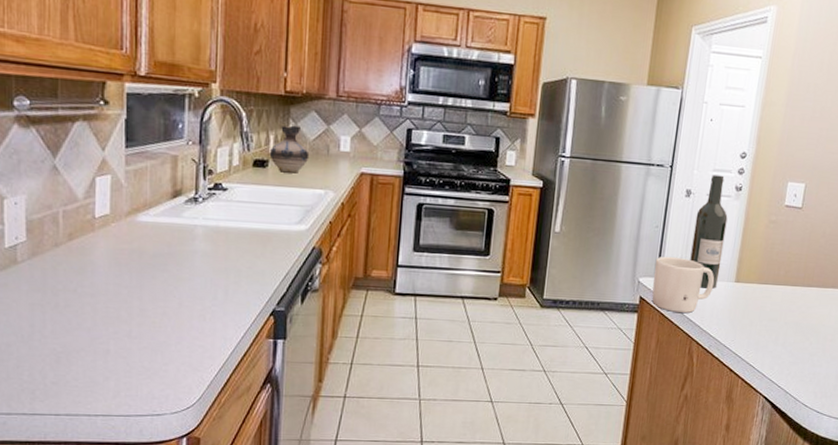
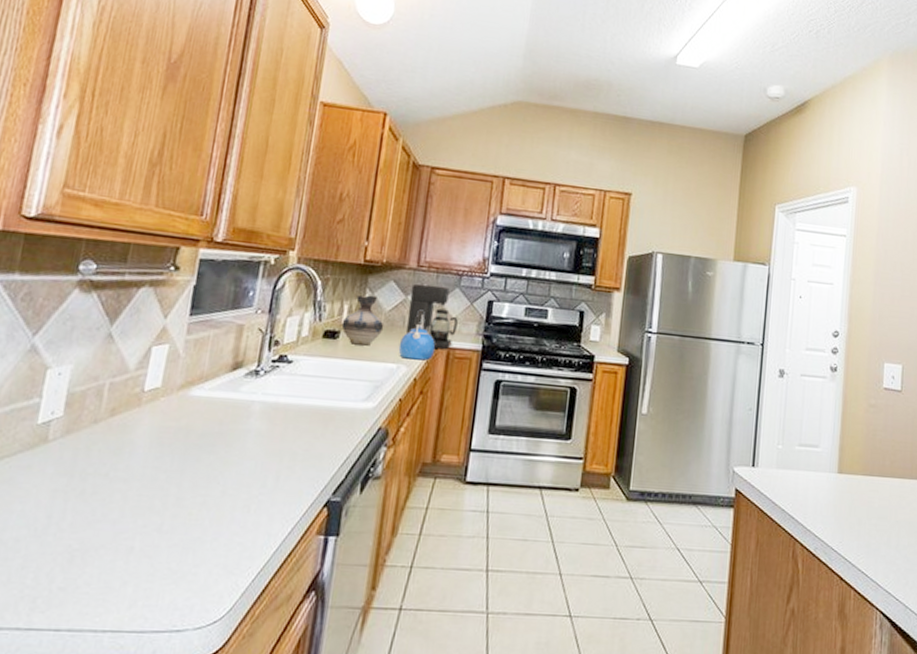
kettle: none [325,140,360,186] -> present [398,311,436,361]
coffee maker: none [330,113,379,177] -> present [405,283,458,350]
mug: present [652,256,715,314] -> none [748,442,816,510]
wine bottle: present [690,175,728,289] -> none [787,354,825,481]

